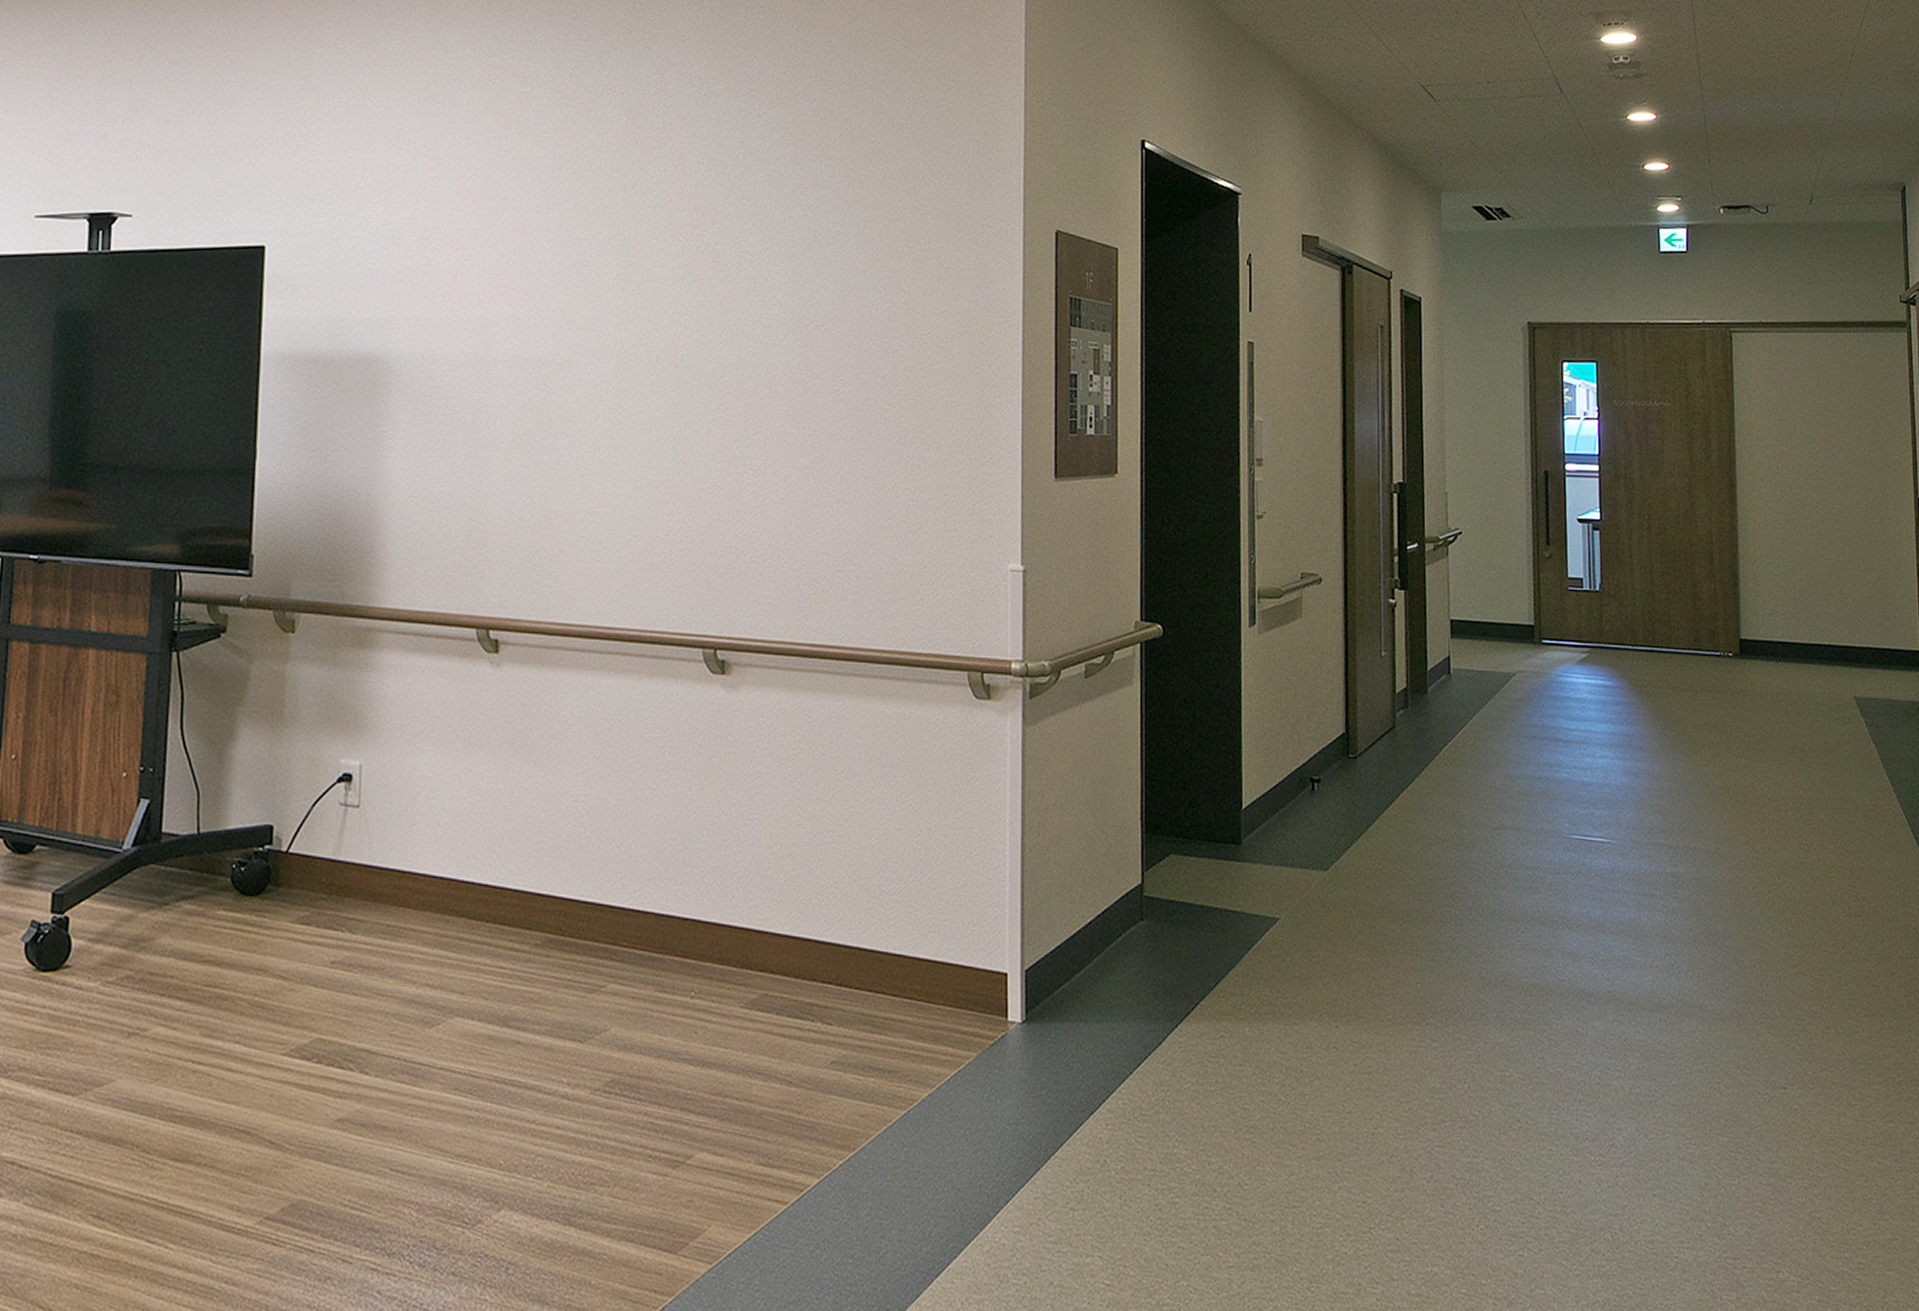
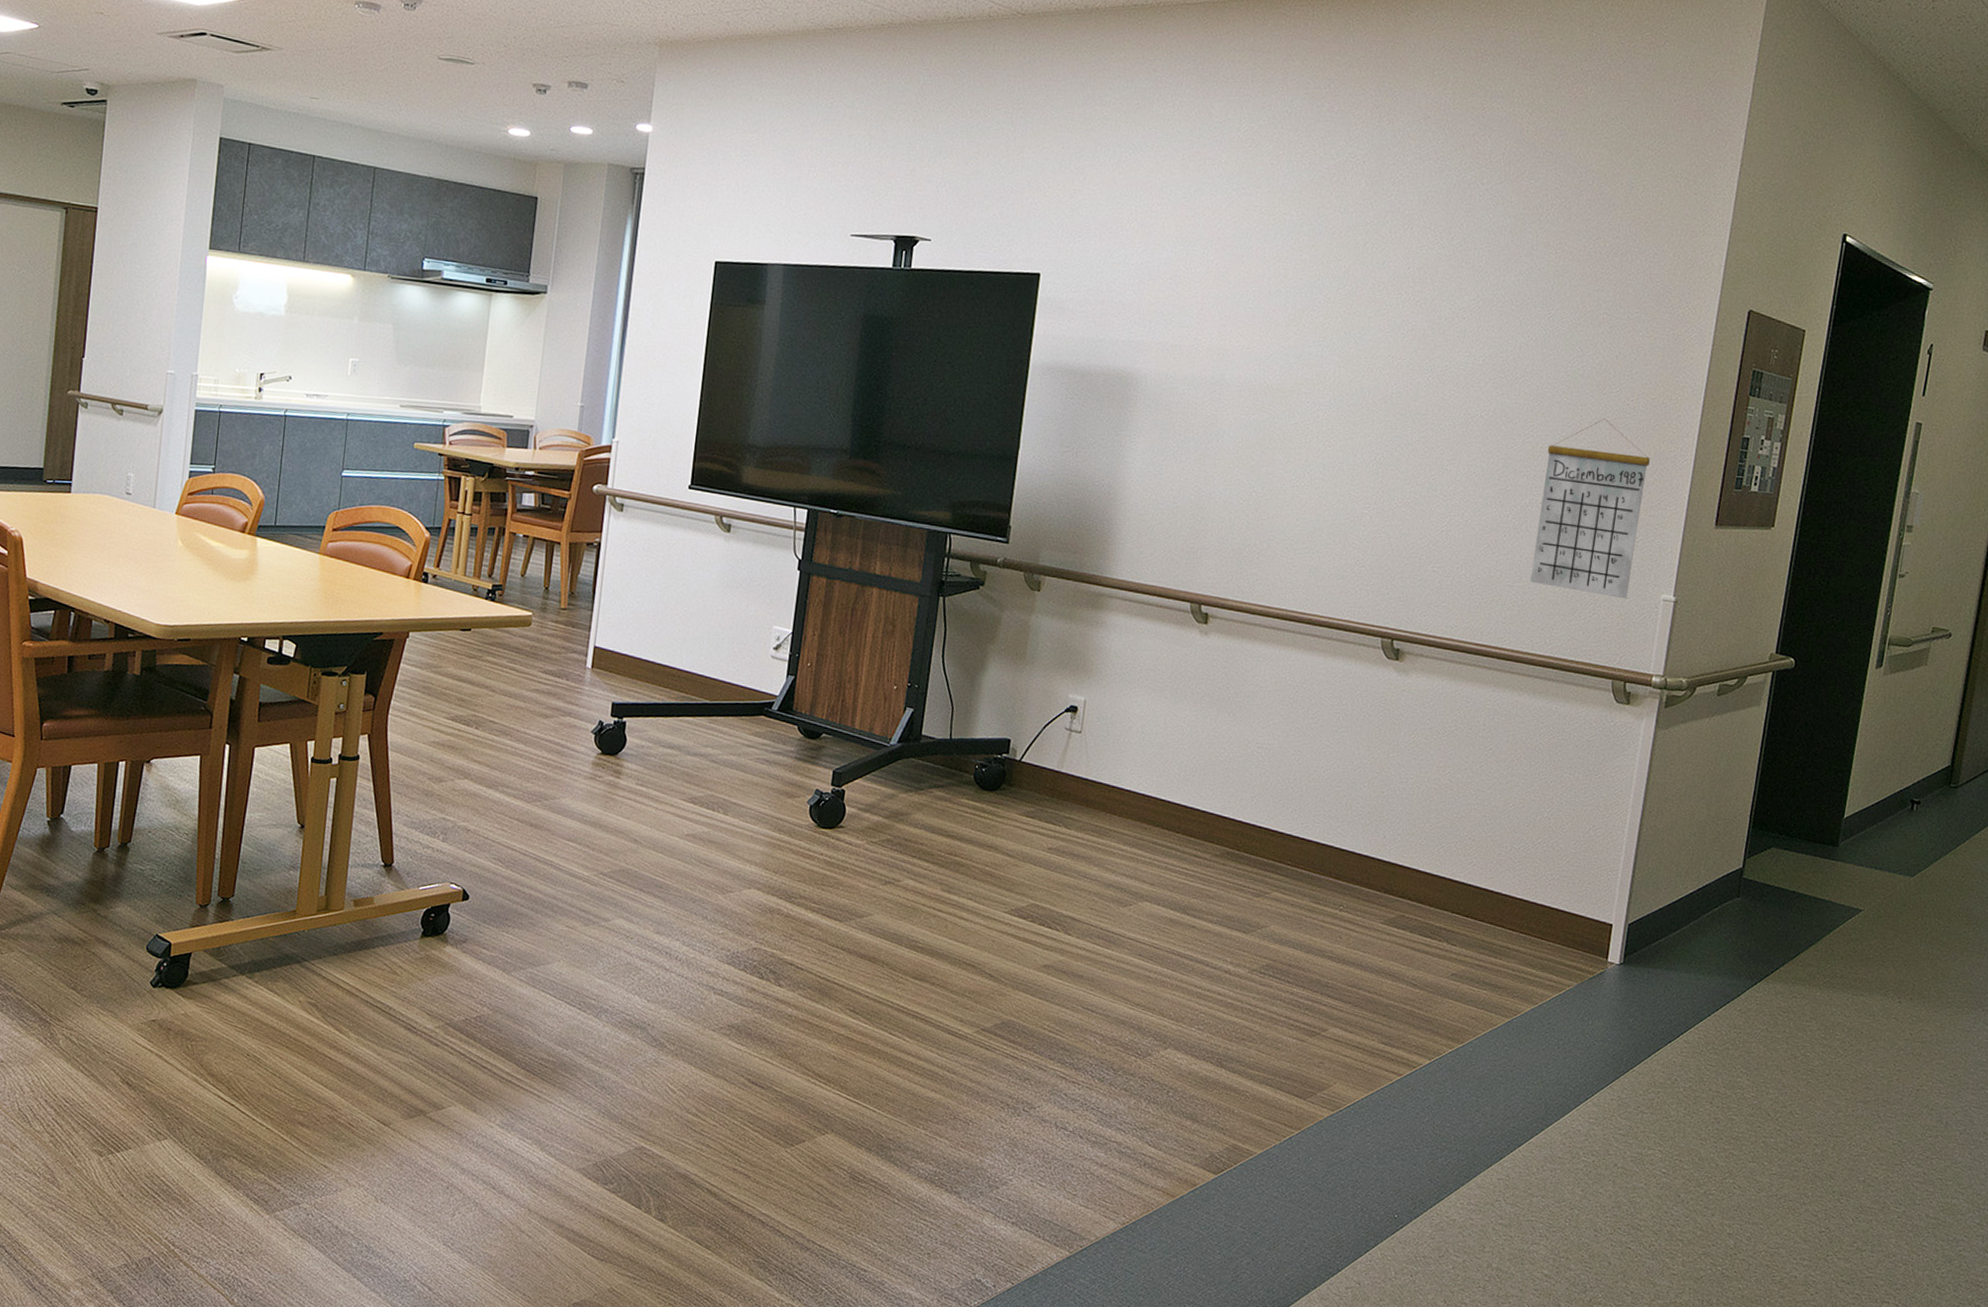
calendar: none [862,365,975,574] -> present [1530,418,1650,599]

